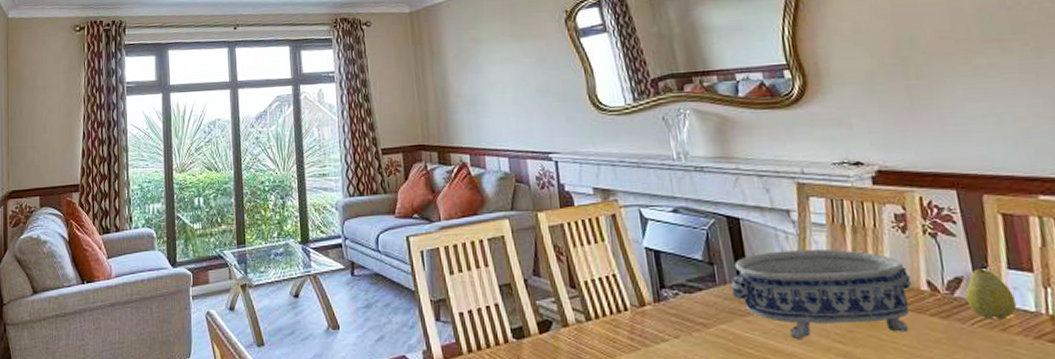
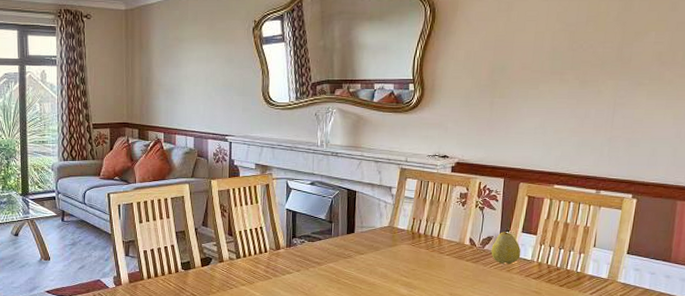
decorative bowl: present [730,249,911,339] -> none [341,215,460,274]

